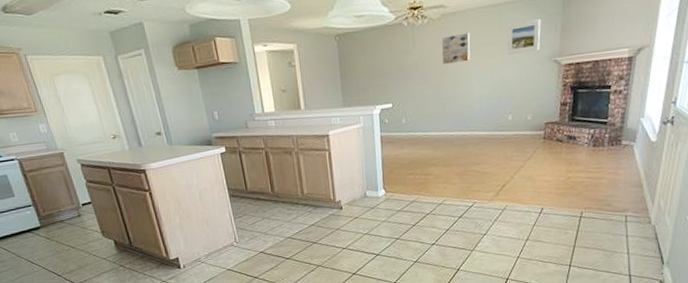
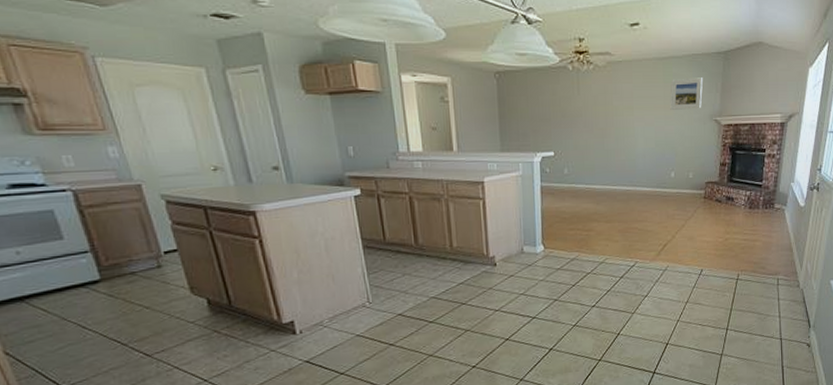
wall art: present [442,32,470,64] -> none [607,84,636,114]

